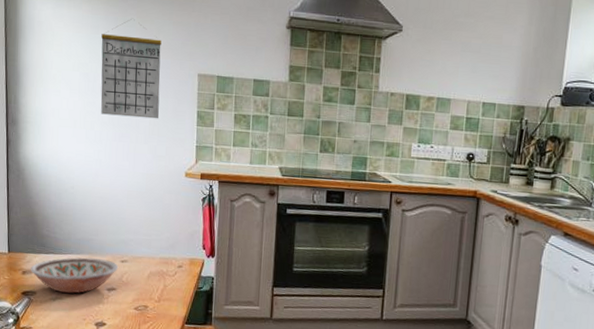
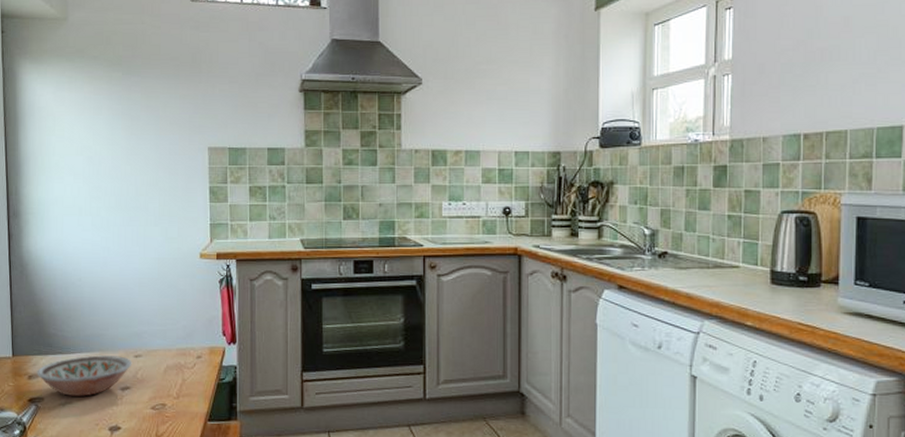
calendar: present [100,19,162,119] -> none [105,96,169,199]

